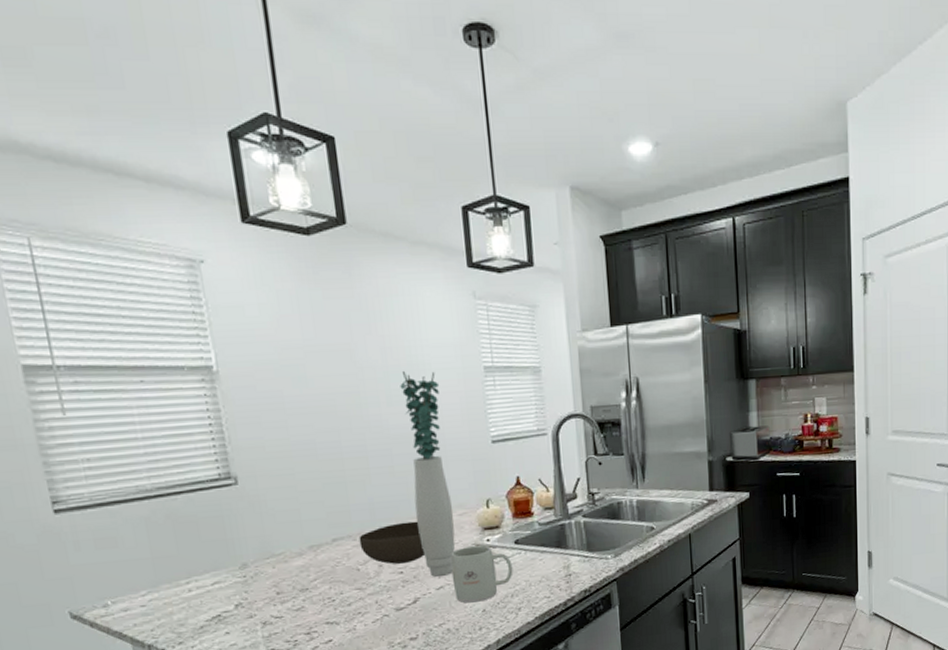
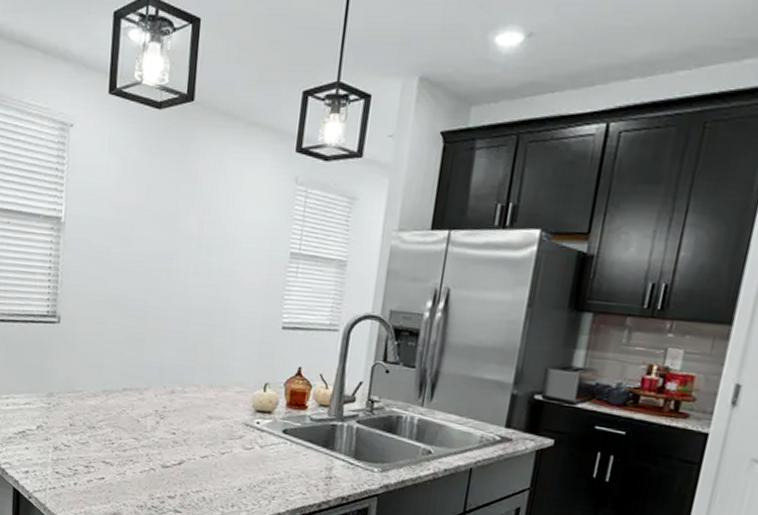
bowl: present [359,521,426,564] -> none [144,386,199,426]
vase: present [400,371,456,577] -> none [196,246,245,447]
mug: present [450,545,513,603] -> none [216,424,276,480]

